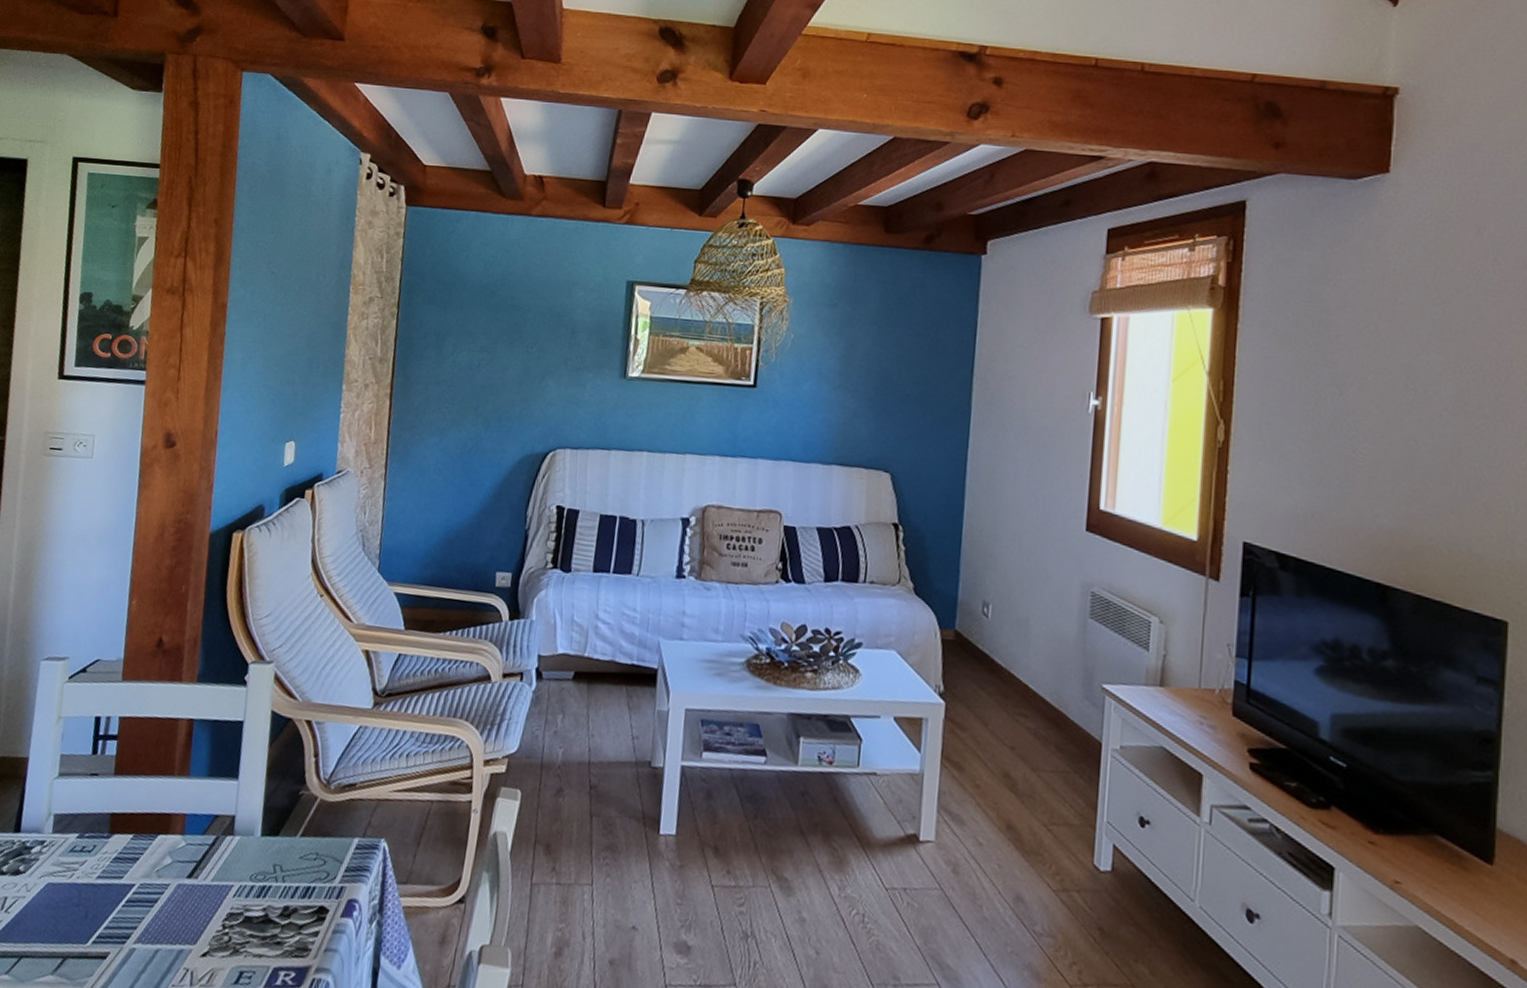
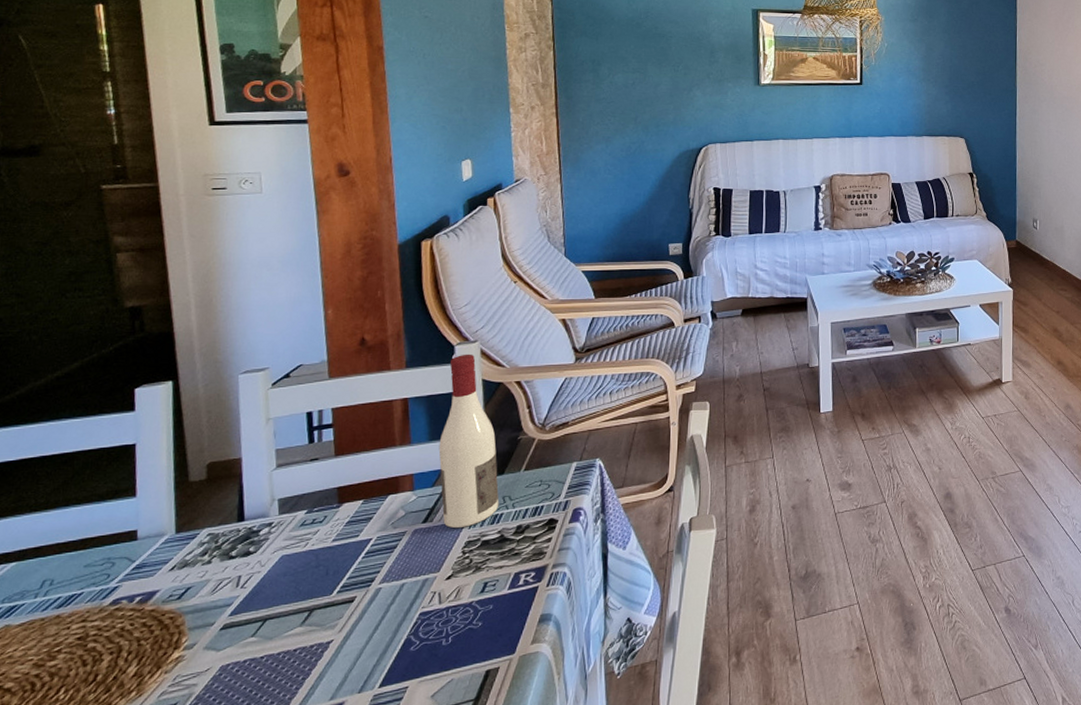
wine bottle: none [208,676,277,895] -> present [438,354,499,529]

